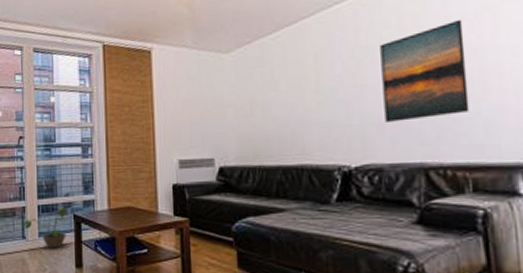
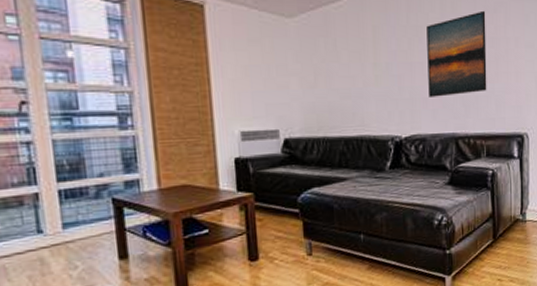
decorative plant: present [23,207,68,249] -> none [37,190,105,242]

